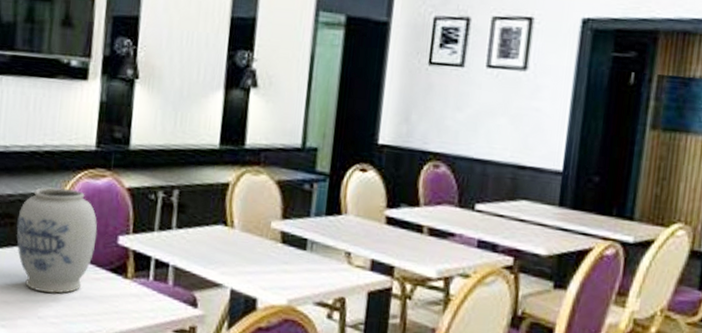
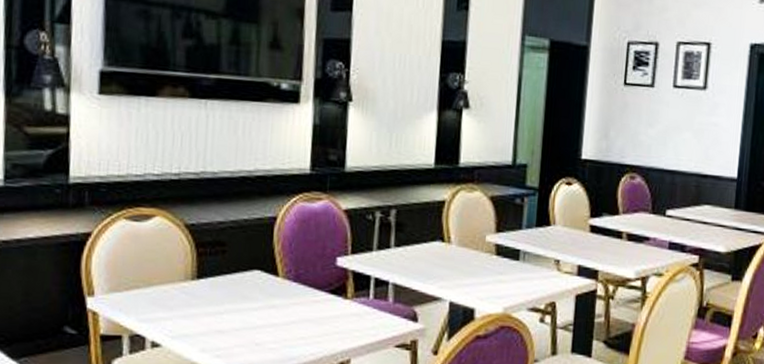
vase: present [16,187,98,294] -> none [229,212,315,319]

